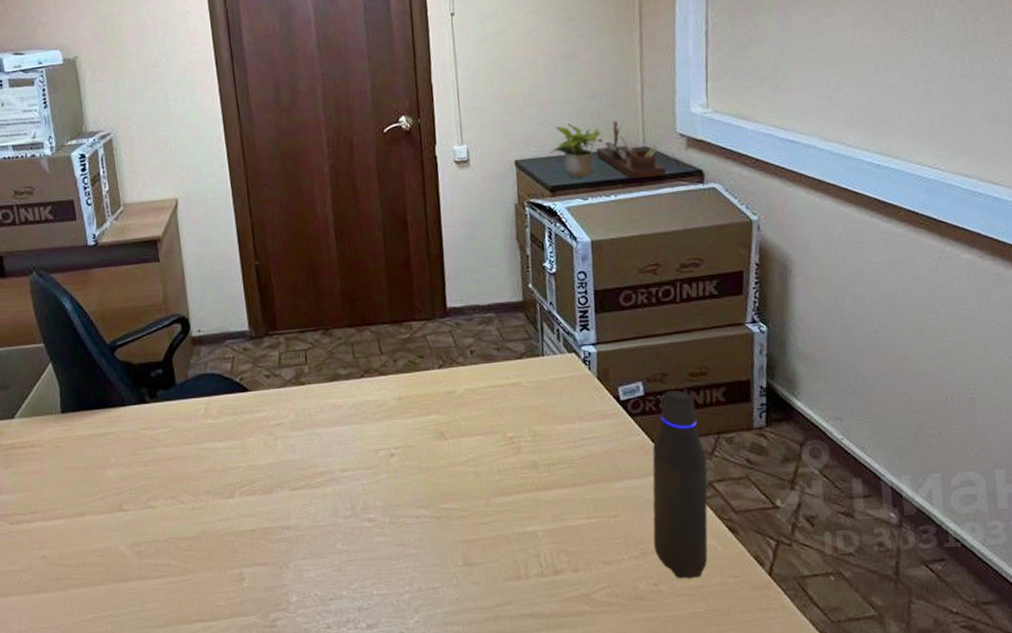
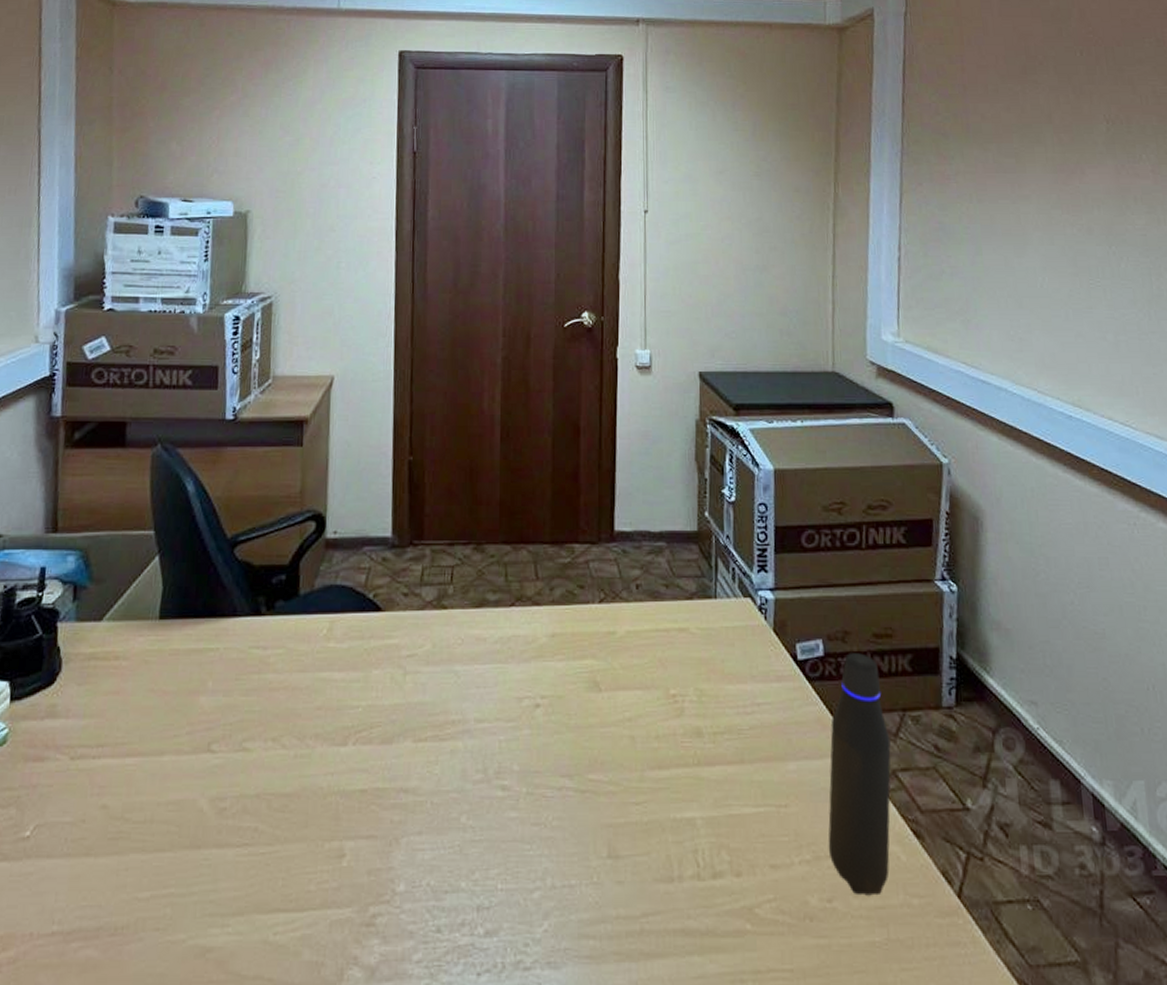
potted plant: present [550,123,604,178] -> none [736,338,792,397]
desk organizer: present [596,120,666,180] -> none [783,340,855,406]

